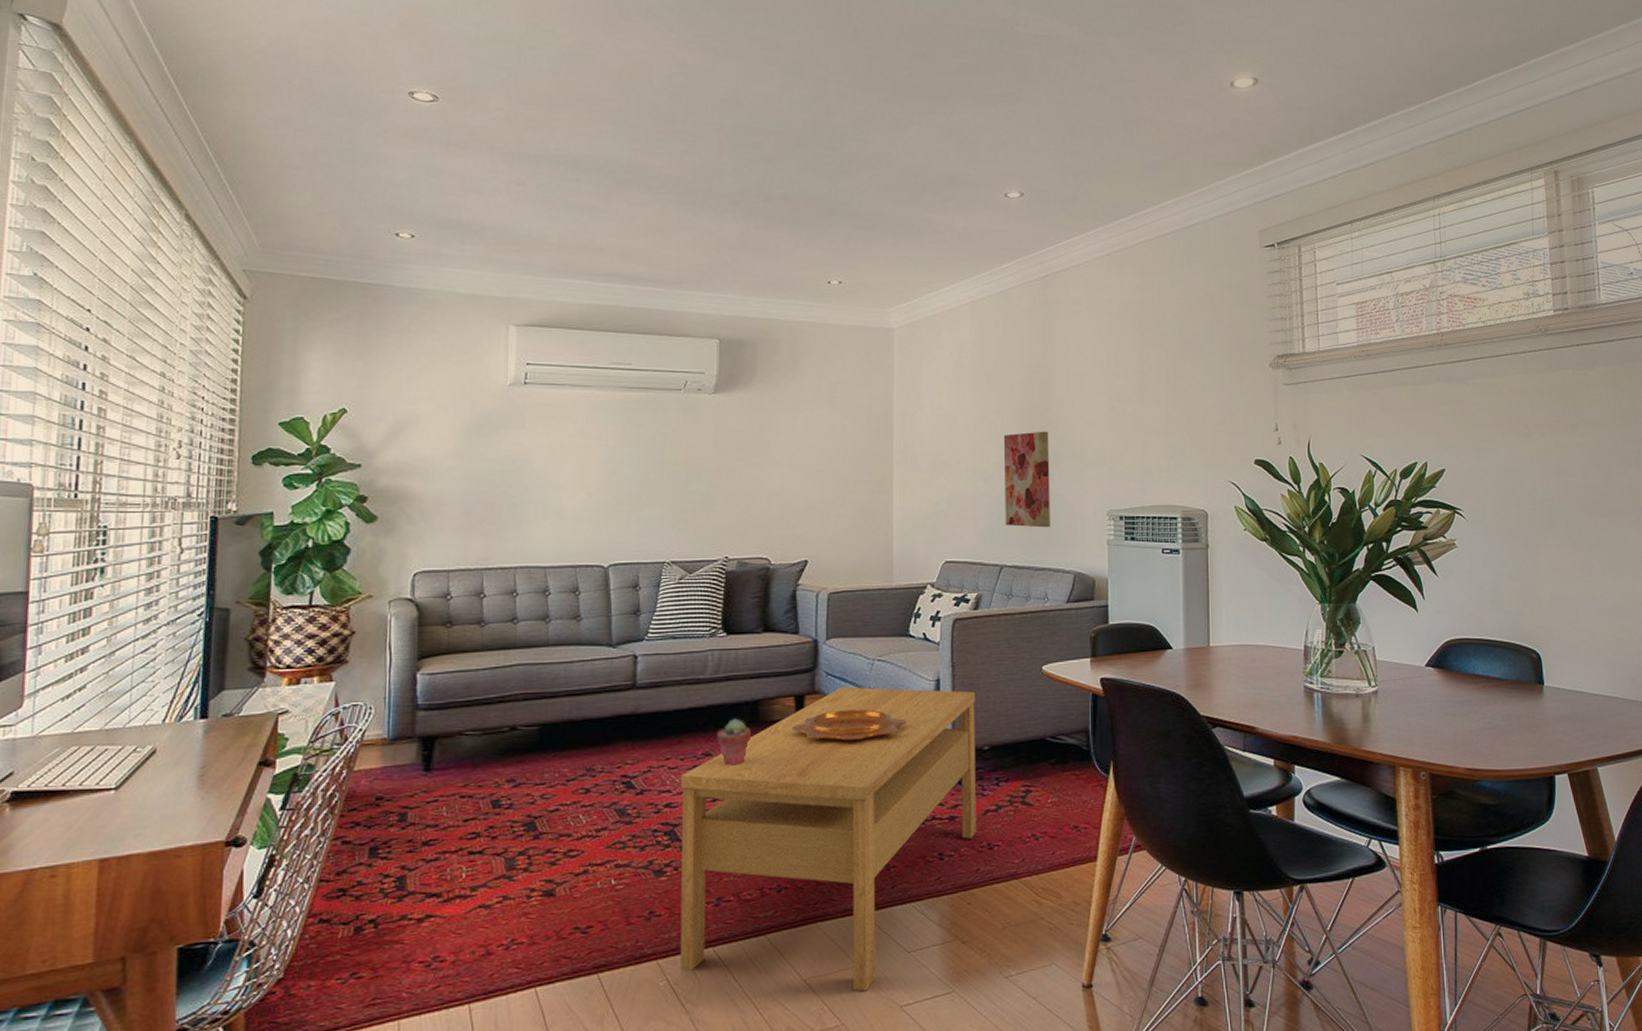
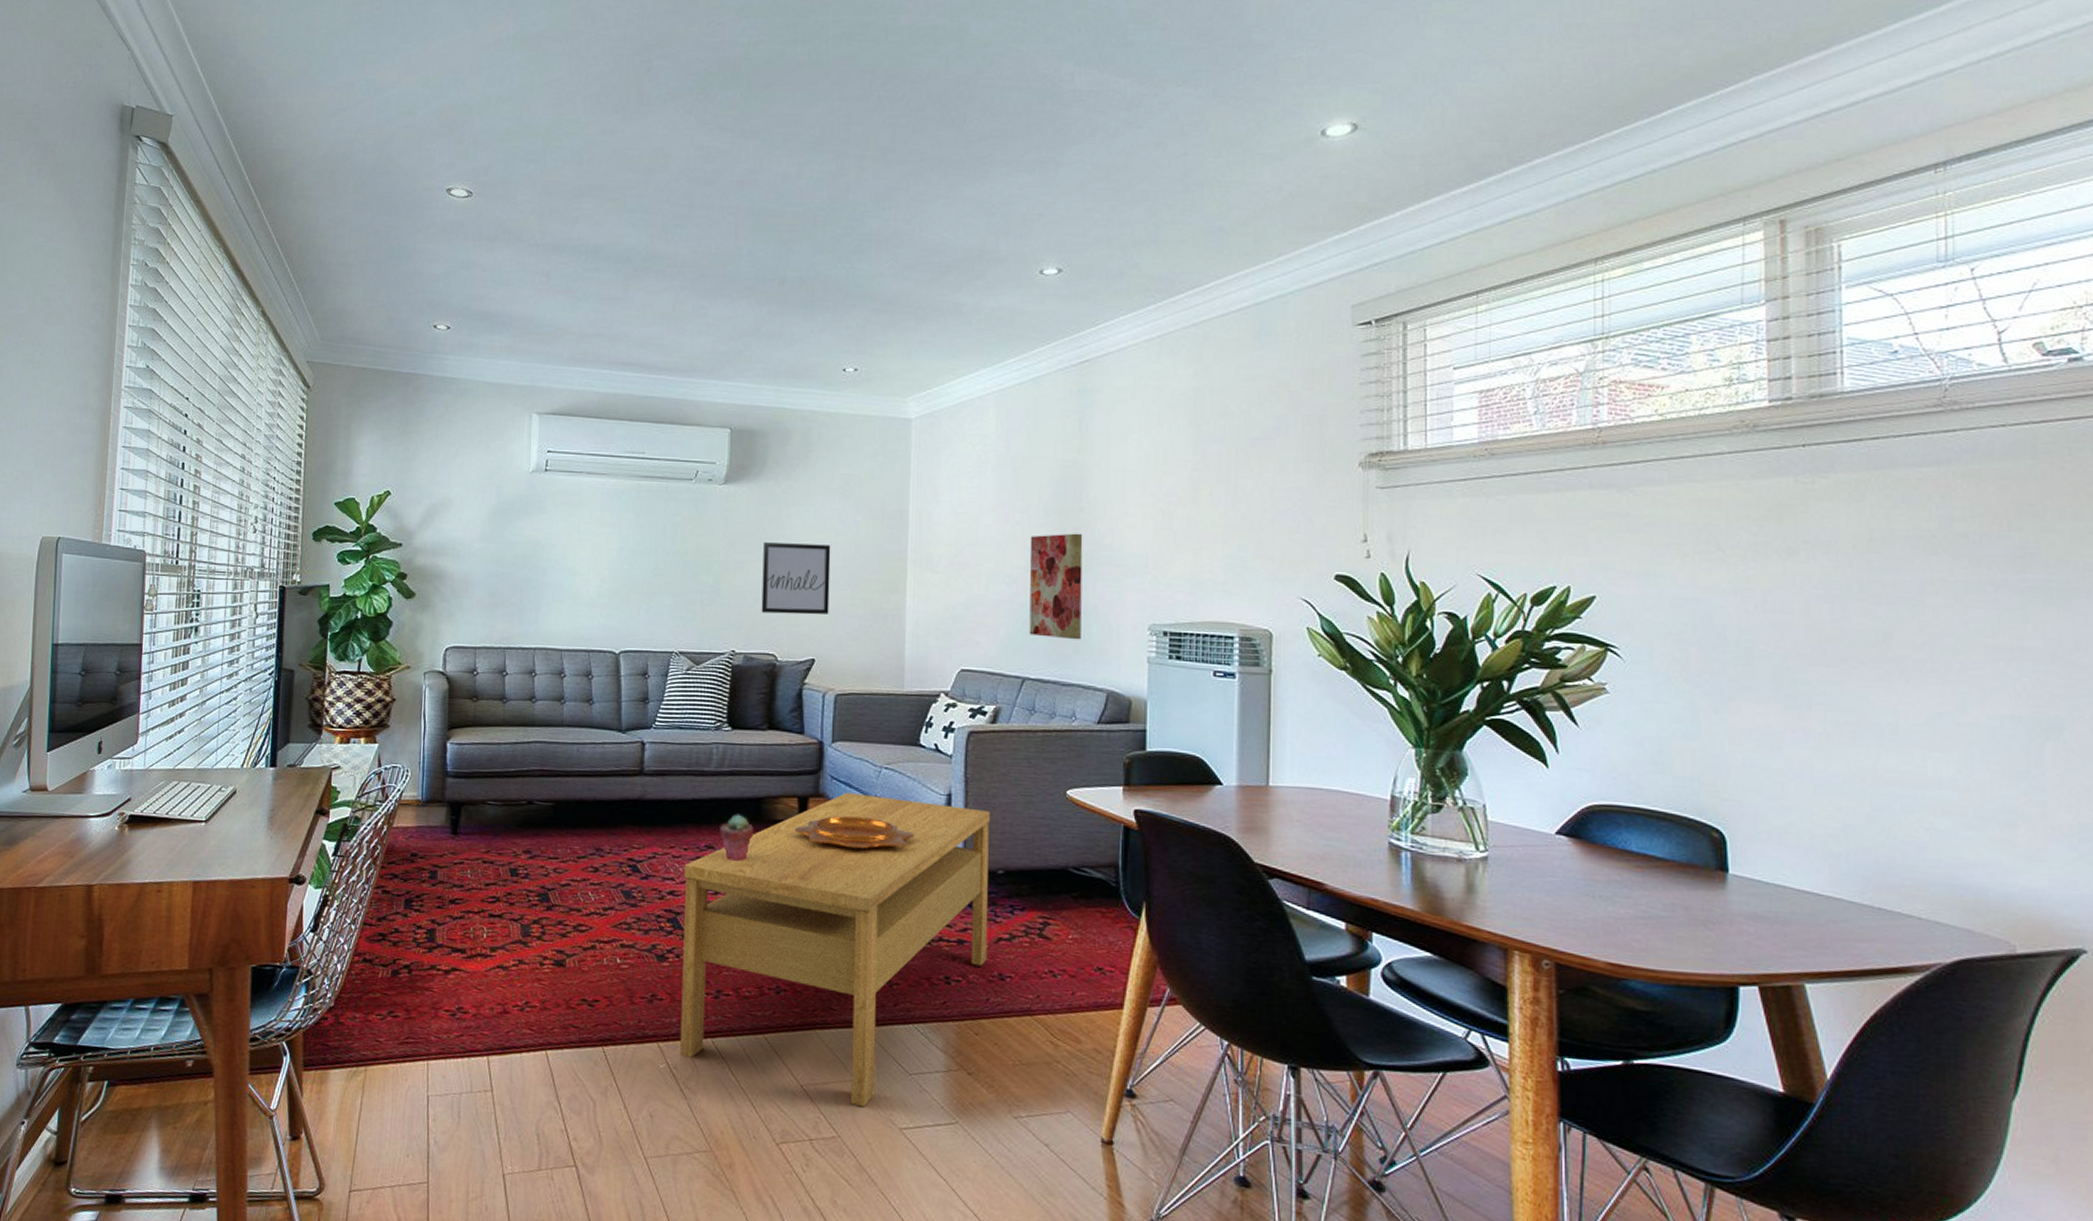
wall art: none [754,449,821,518] -> present [761,542,831,615]

